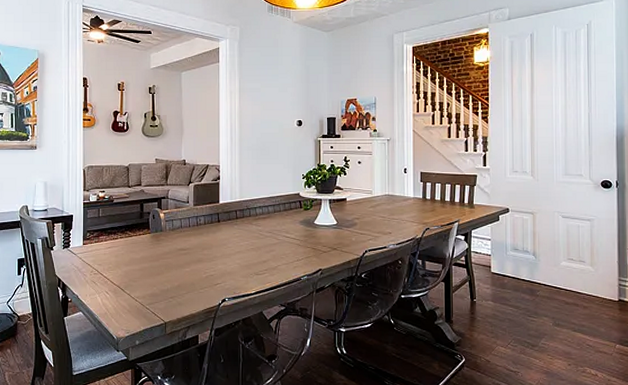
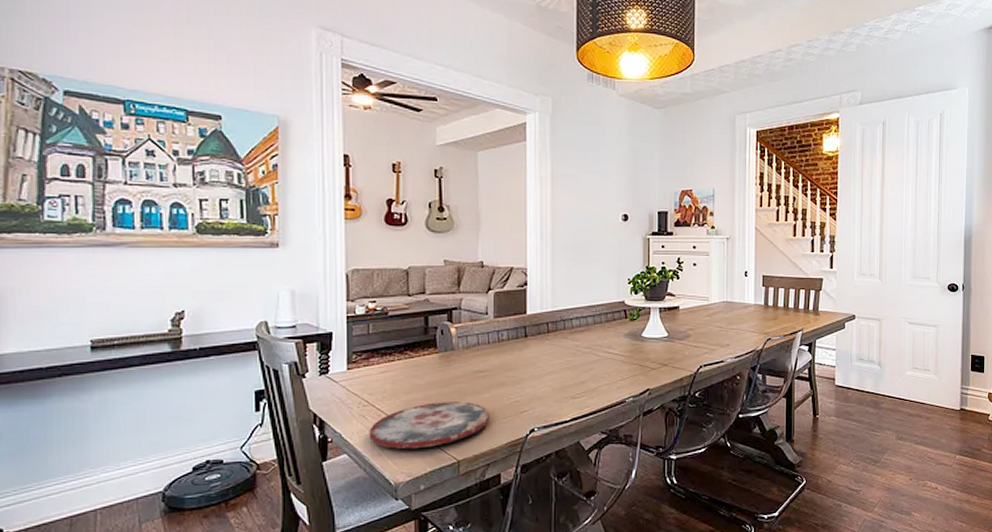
plate: none [98,273,190,311] -> present [369,401,489,449]

